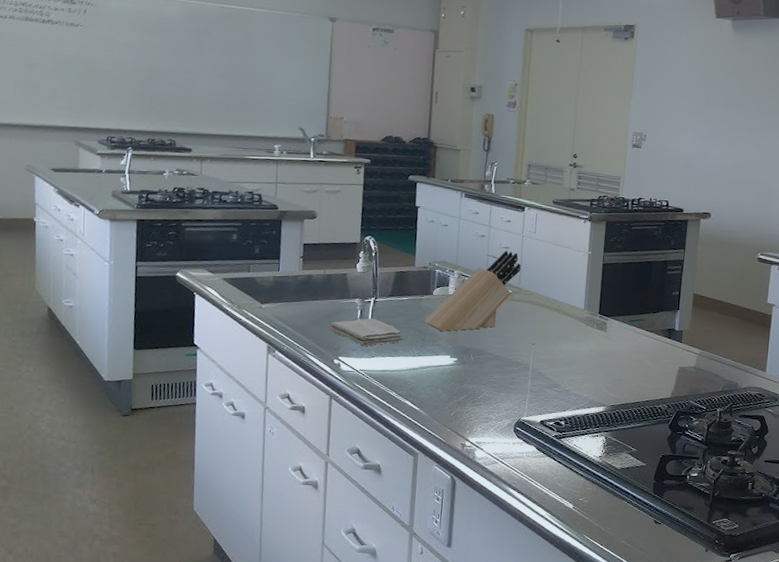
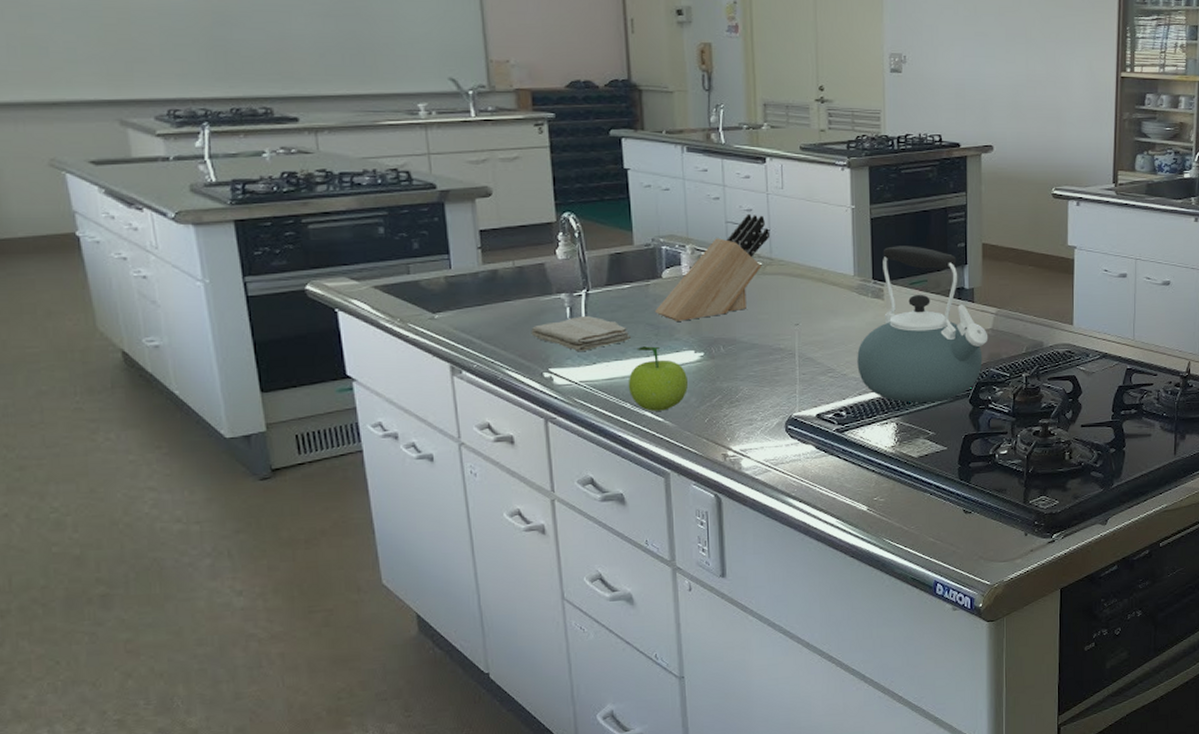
fruit: none [395,348,442,402] -> present [628,346,688,411]
kettle: none [578,288,691,423] -> present [857,246,989,403]

